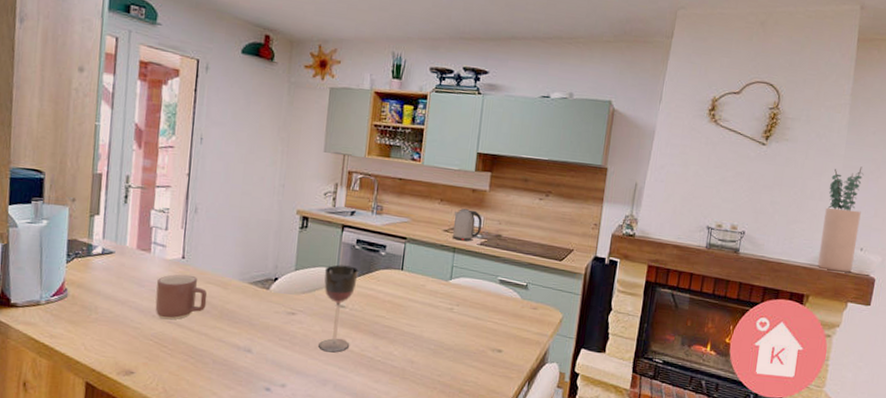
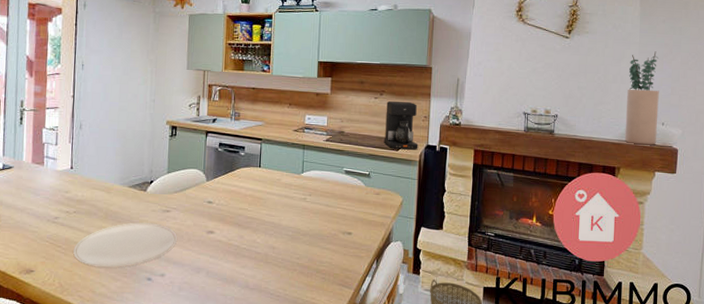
mug: present [155,274,207,320] -> none [49,182,94,223]
plate: none [181,324,303,375] -> present [73,222,178,268]
wineglass: present [319,264,359,353] -> none [191,166,222,243]
kettle: present [452,208,482,242] -> none [301,110,326,139]
coffee maker: none [545,204,587,261] -> present [383,101,418,150]

